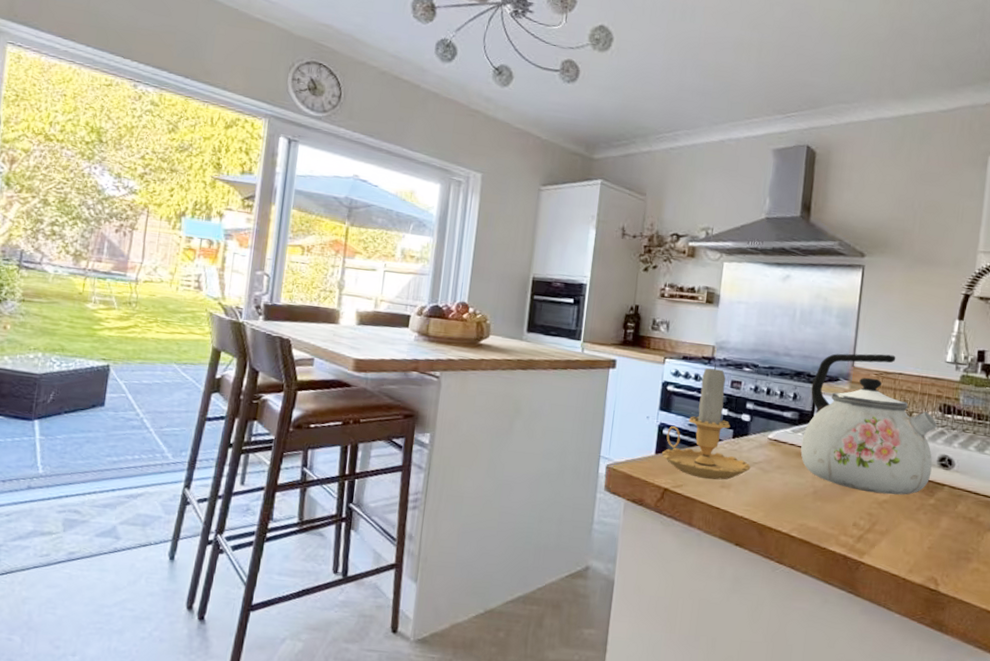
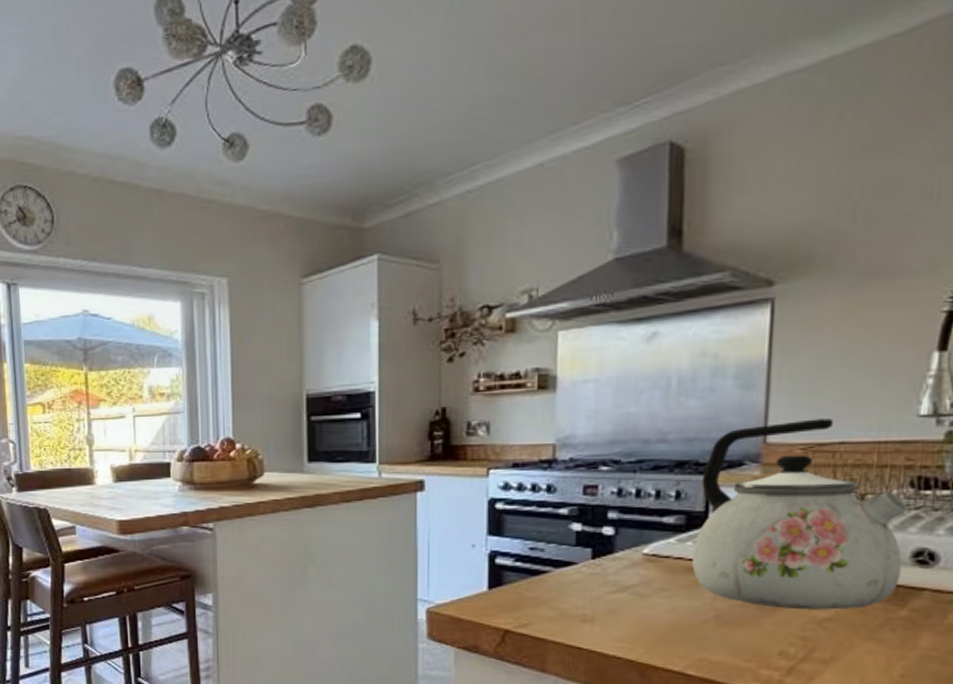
candle: present [662,362,751,480] -> none [497,465,621,614]

